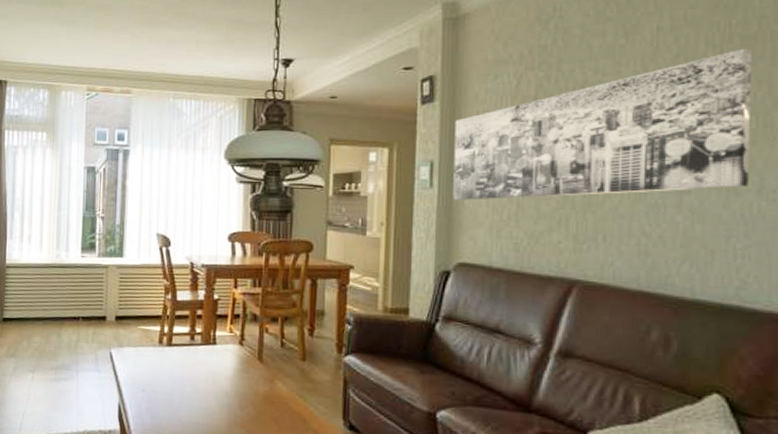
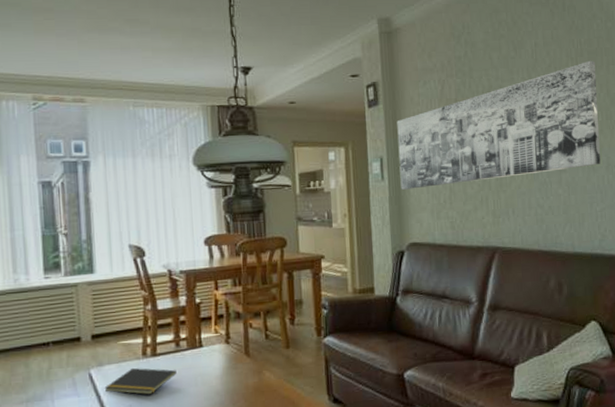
notepad: none [122,353,189,384] -> present [104,367,177,395]

